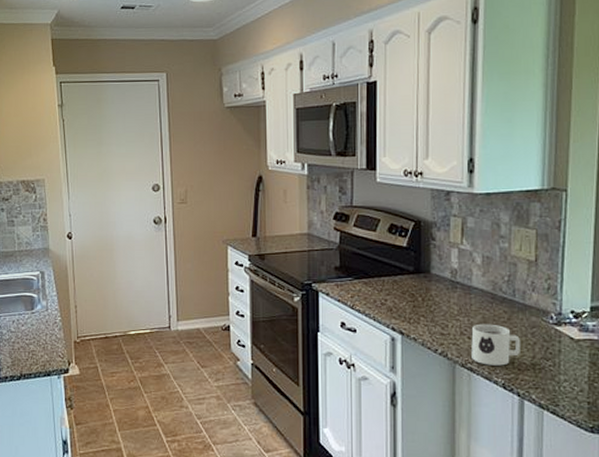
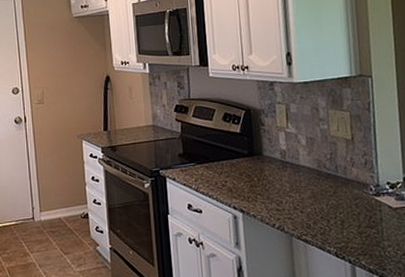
mug: present [471,323,520,366] -> none [303,198,348,236]

